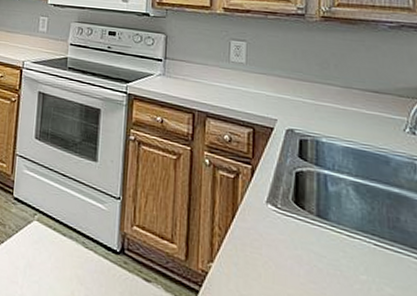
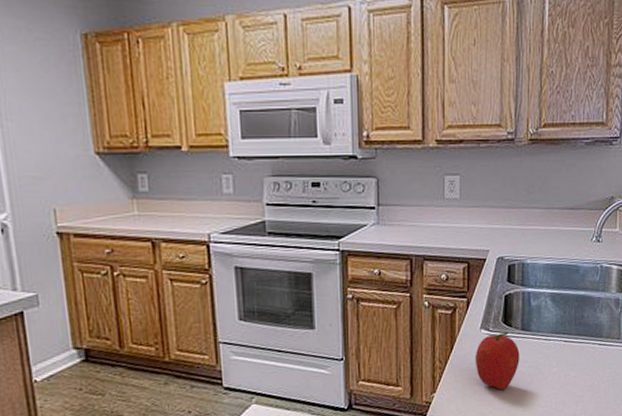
fruit: none [259,213,315,284] -> present [475,331,520,391]

